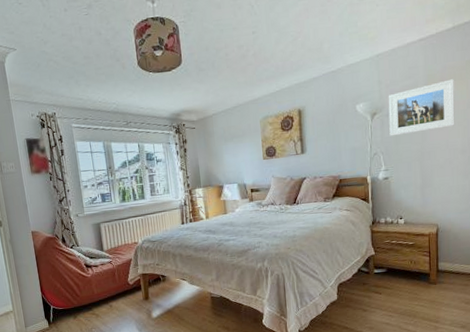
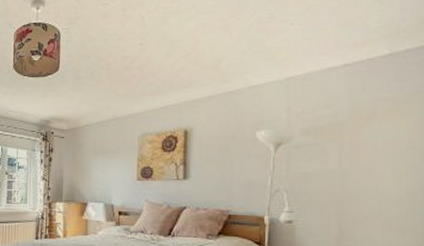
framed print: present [388,79,455,136] -> none [297,113,389,173]

